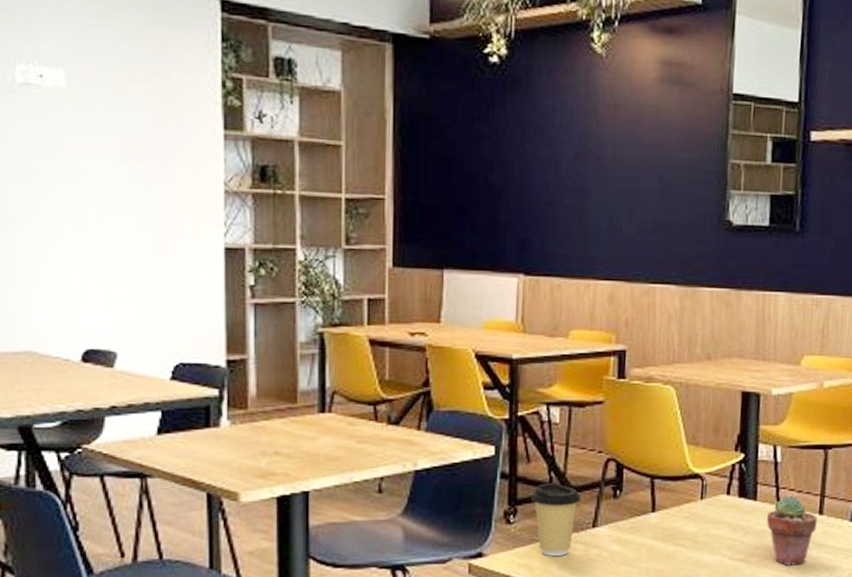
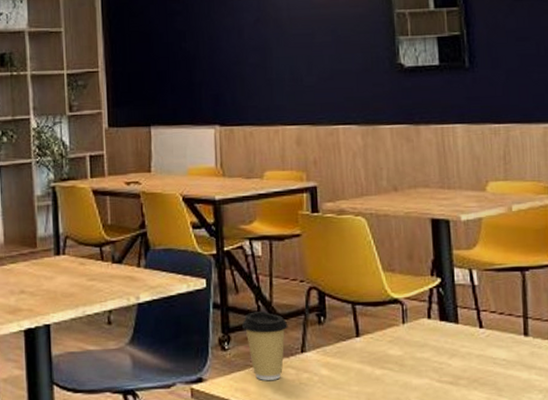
potted succulent: present [767,495,817,565] -> none [471,317,523,388]

